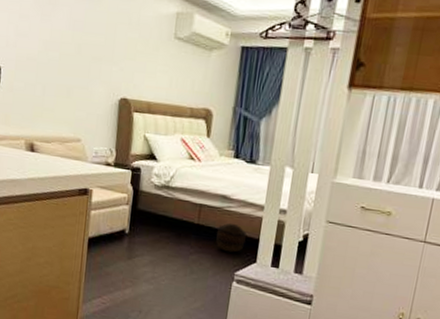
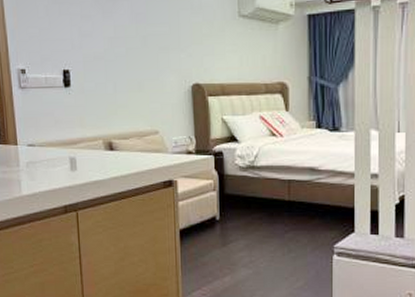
basket: present [216,223,246,253] -> none [310,196,340,225]

